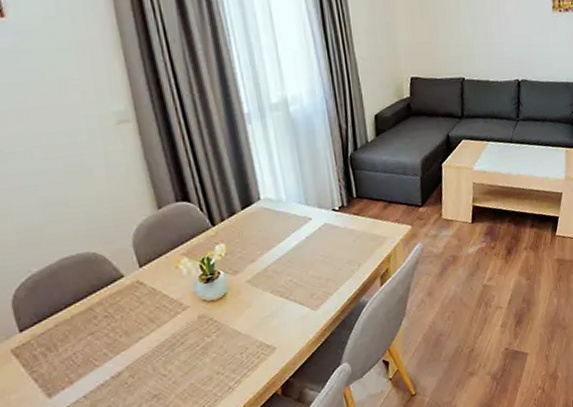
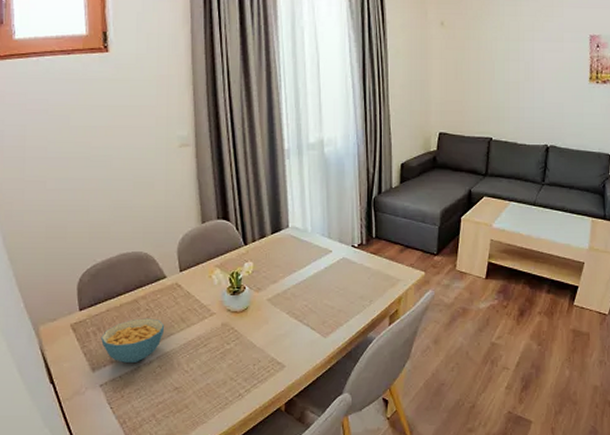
cereal bowl: none [53,325,131,381] -> present [101,318,165,364]

